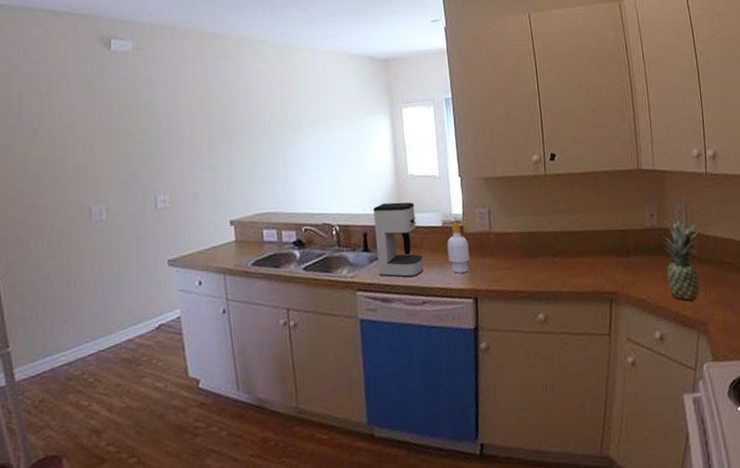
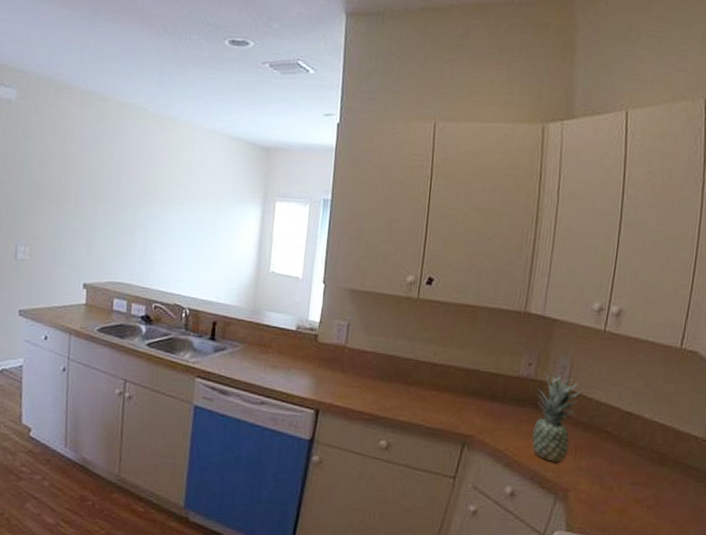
coffee maker: present [373,202,423,278] -> none [222,295,271,376]
soap bottle: present [447,222,470,274] -> none [295,329,320,382]

